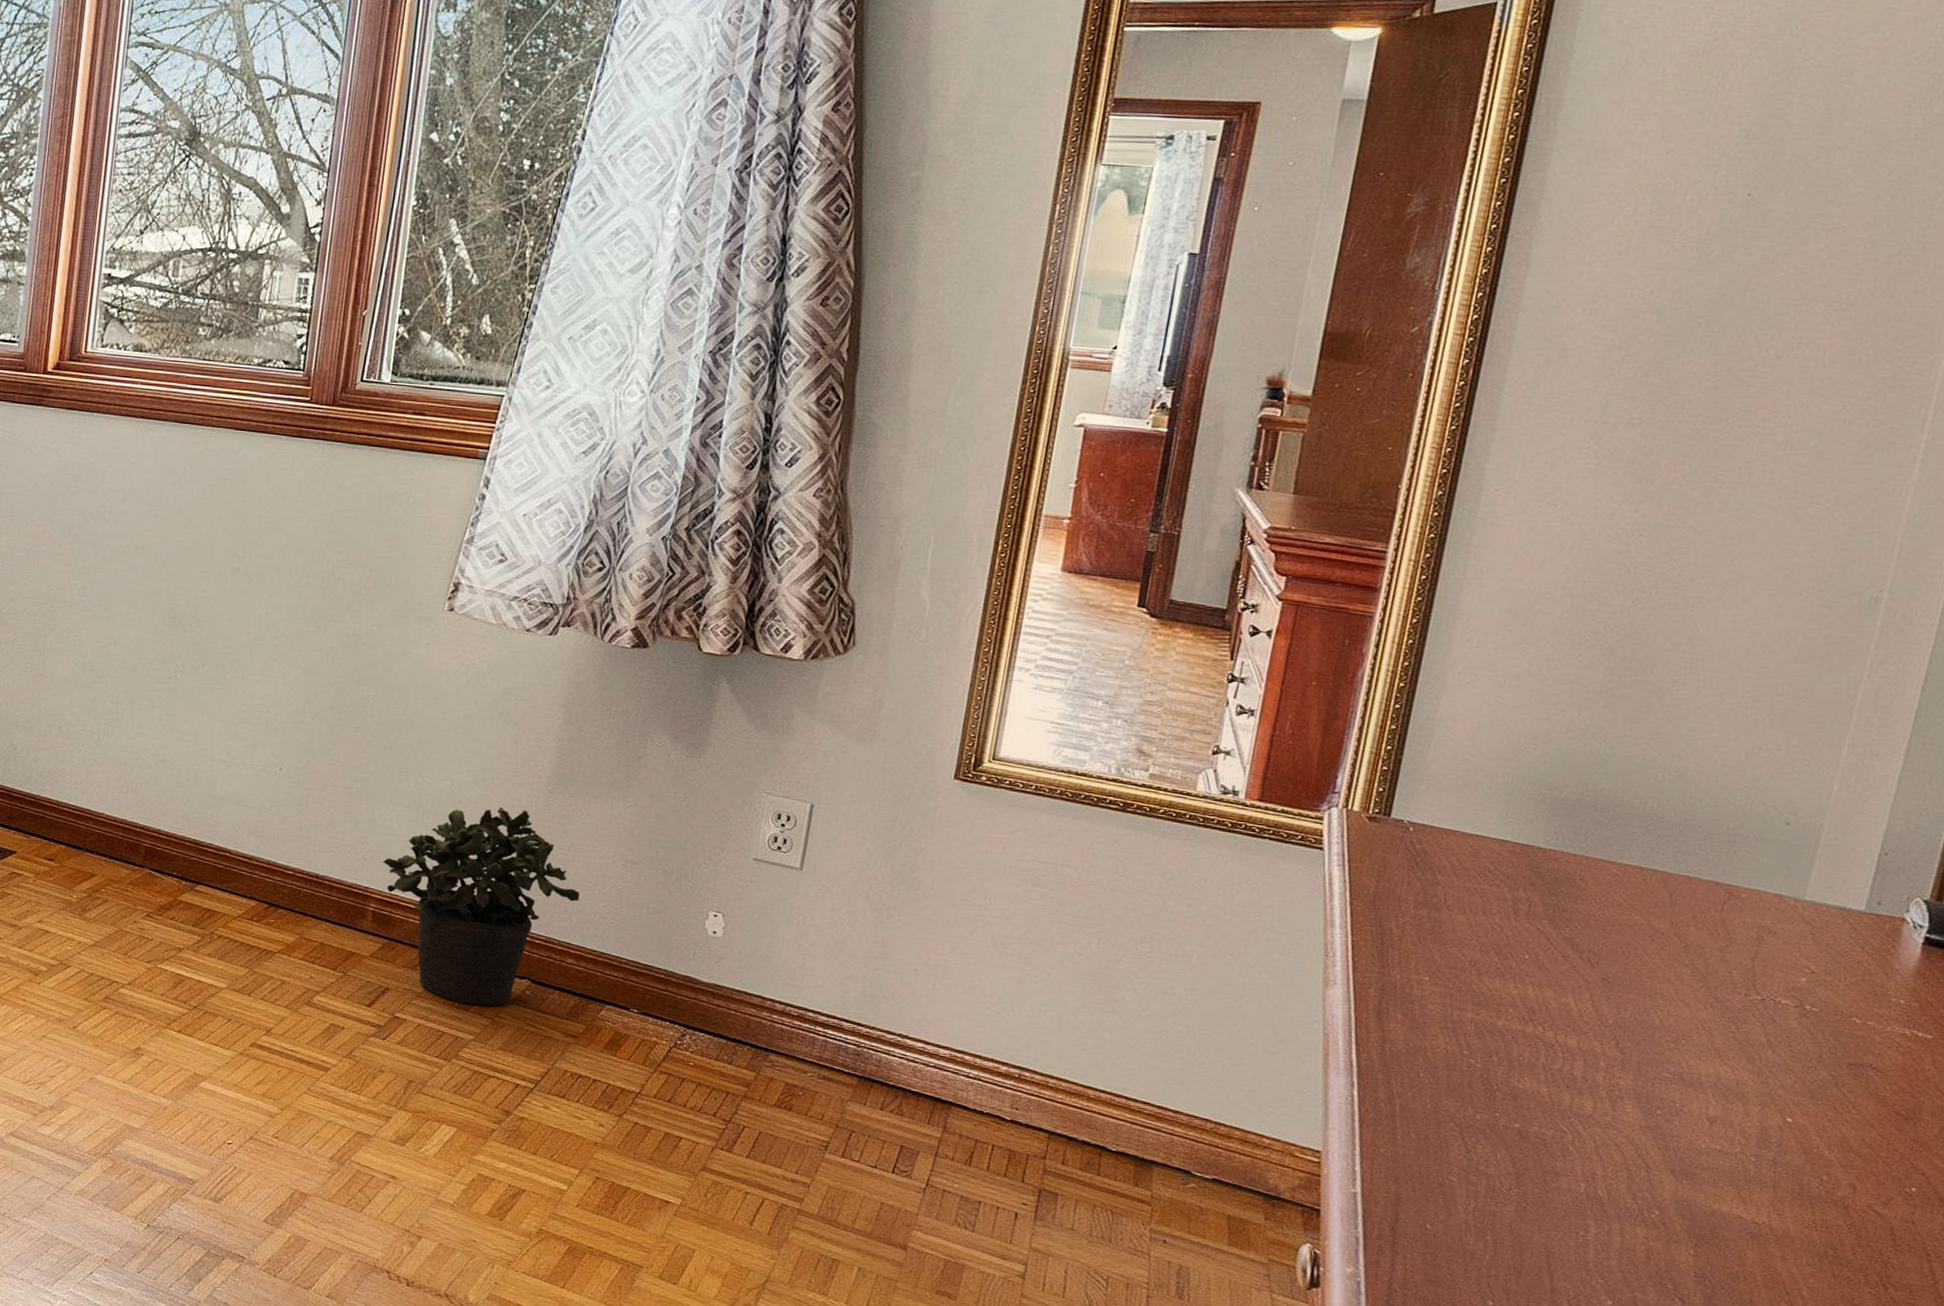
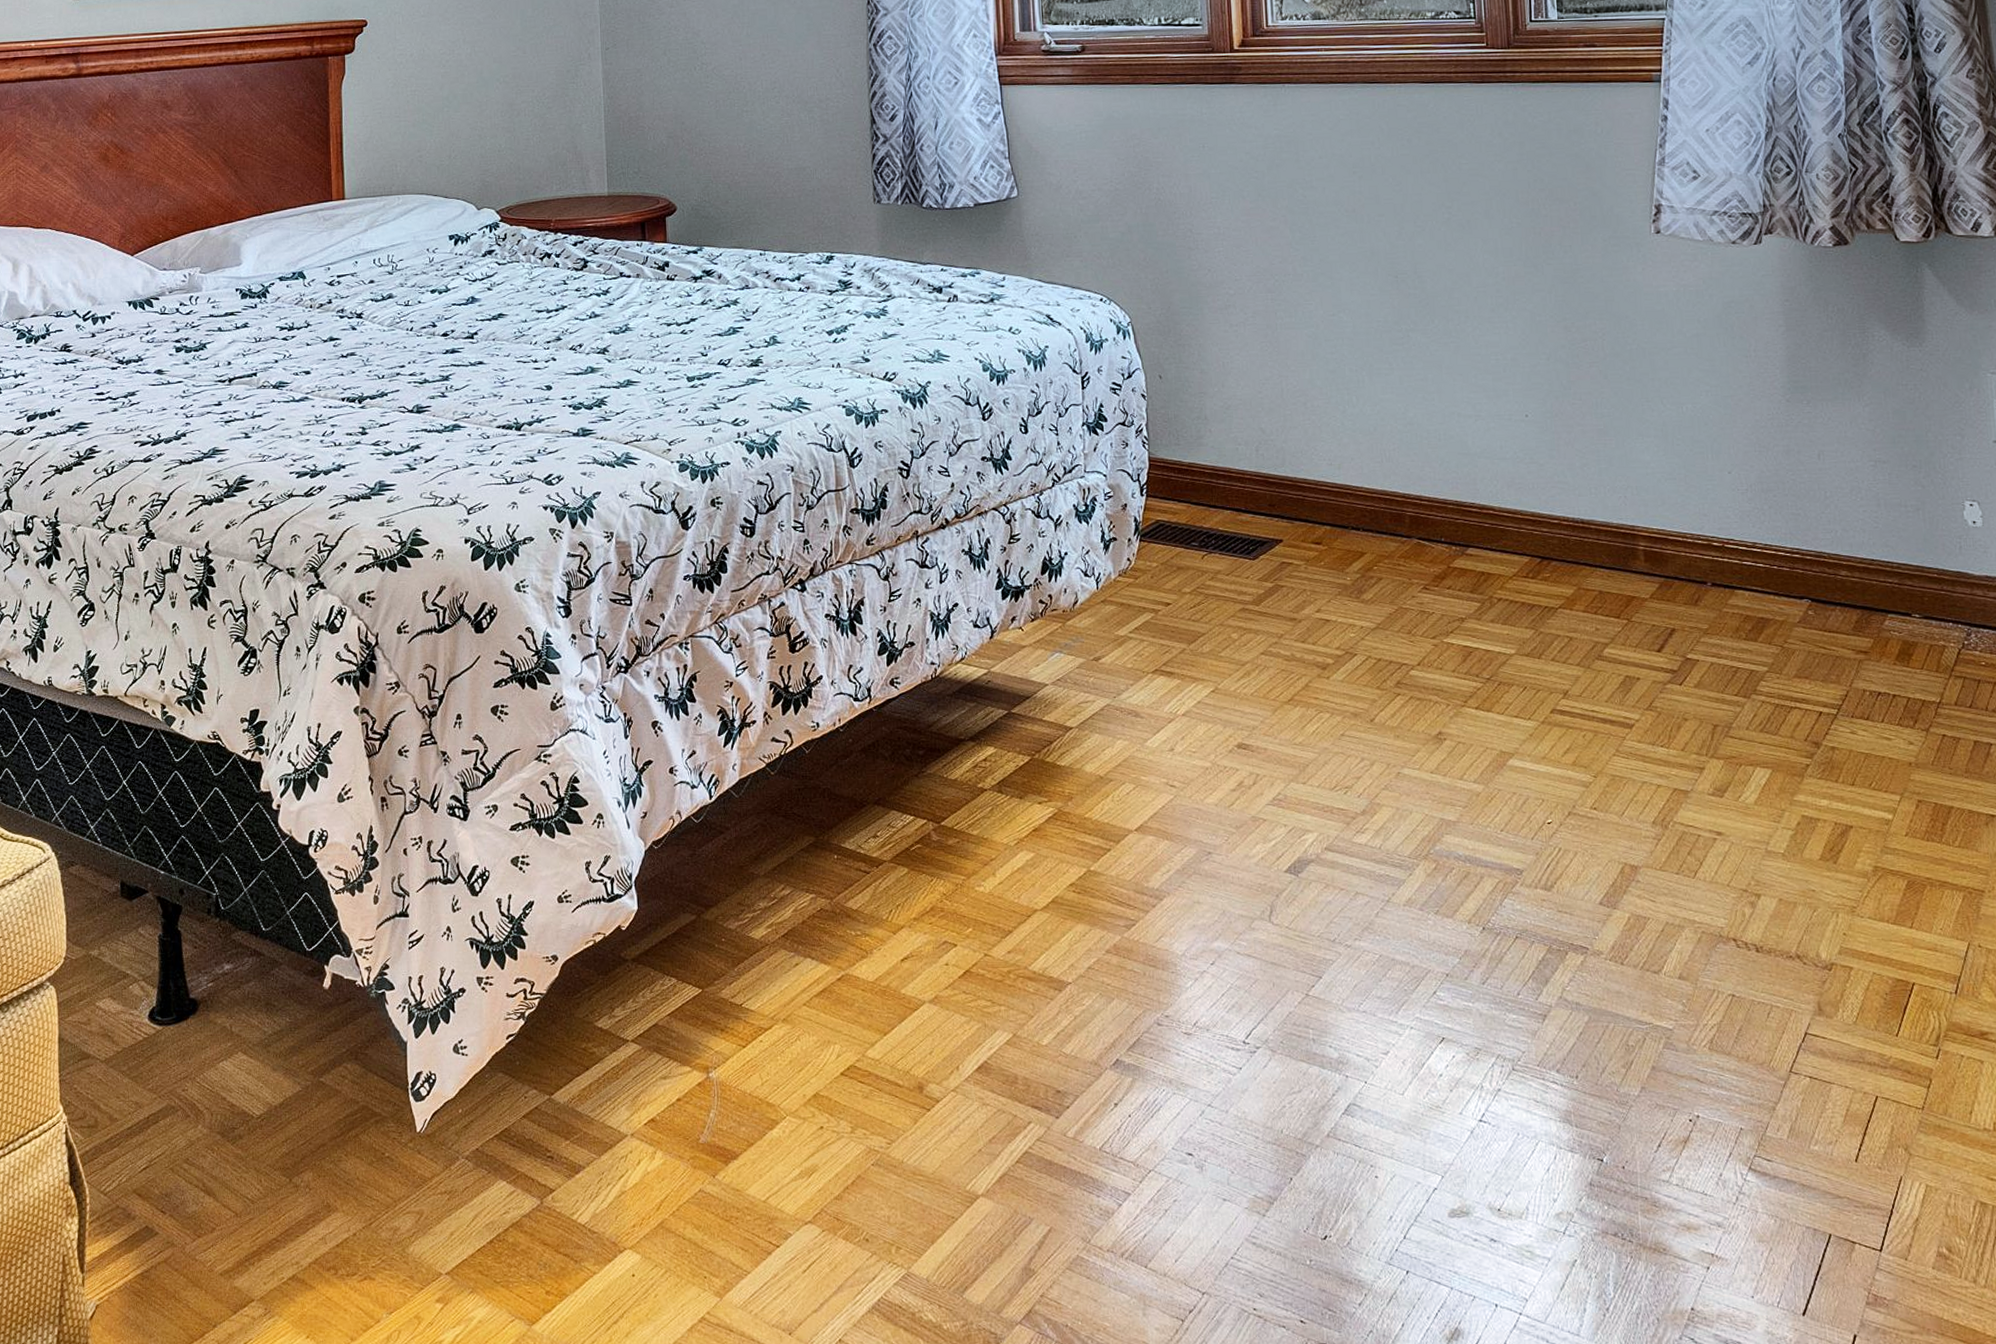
potted plant: present [382,807,581,1007] -> none [1643,423,1840,635]

